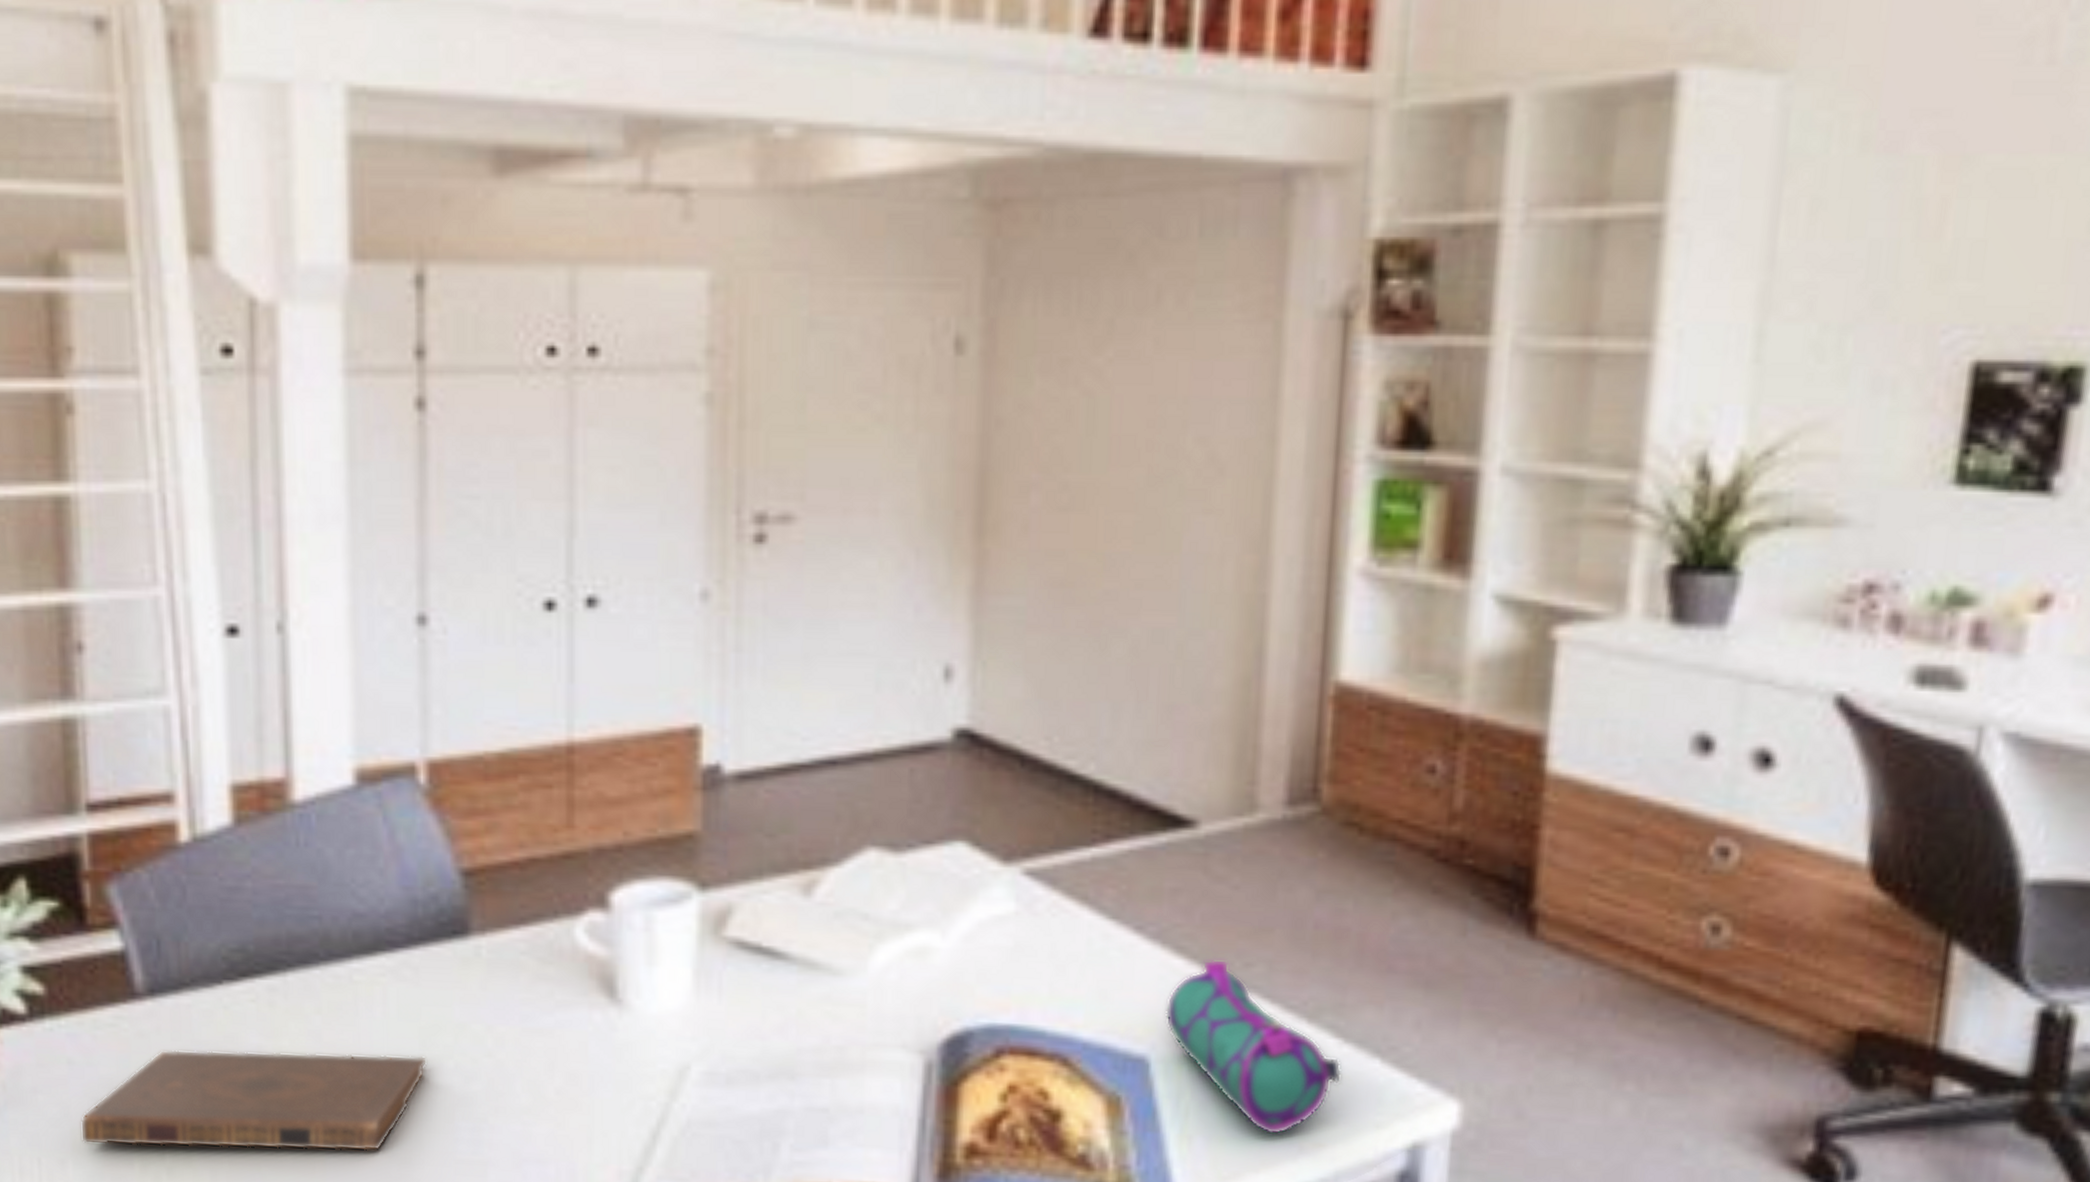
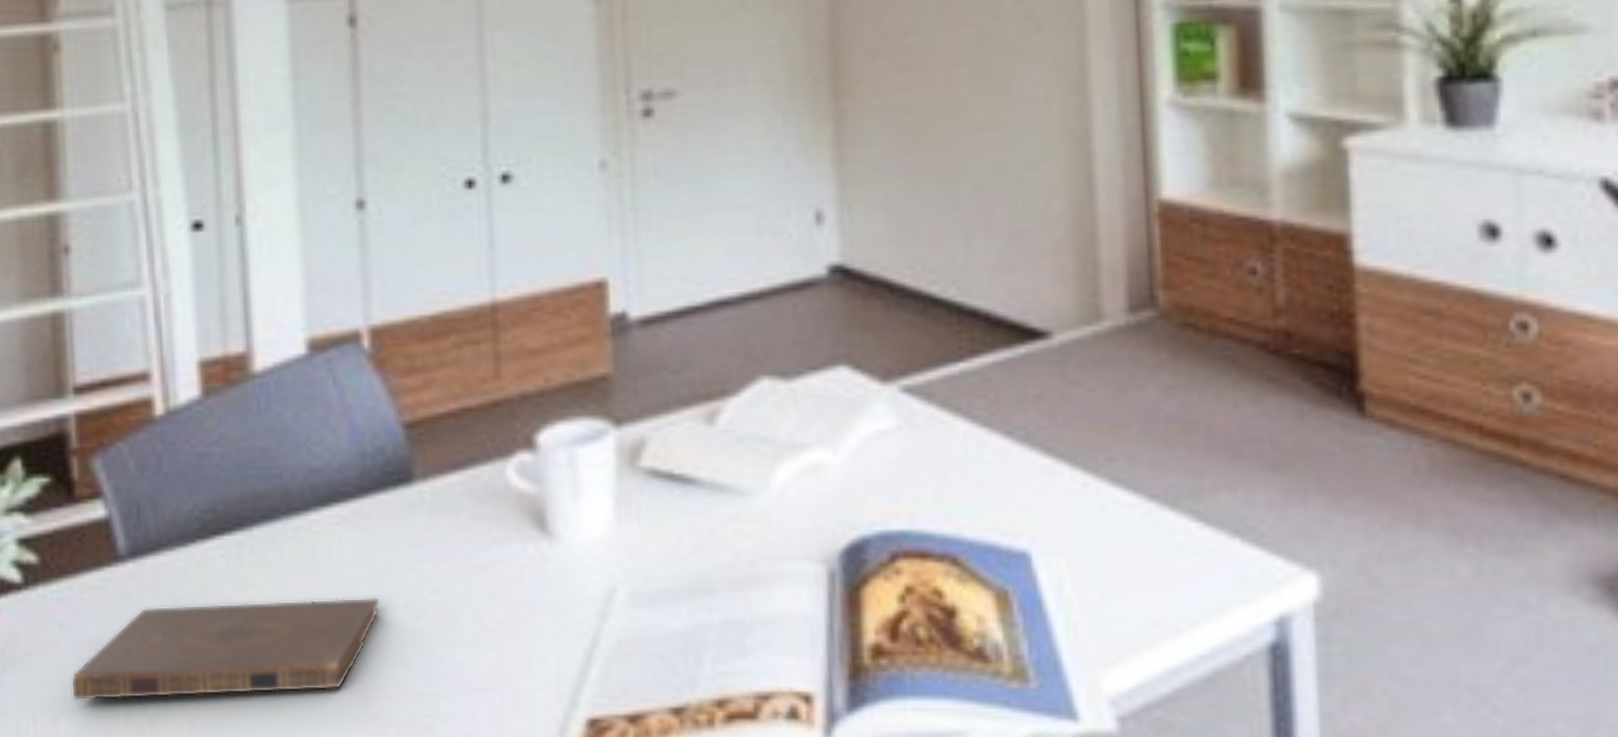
pencil case: present [1164,958,1342,1135] -> none [1039,456,1207,617]

